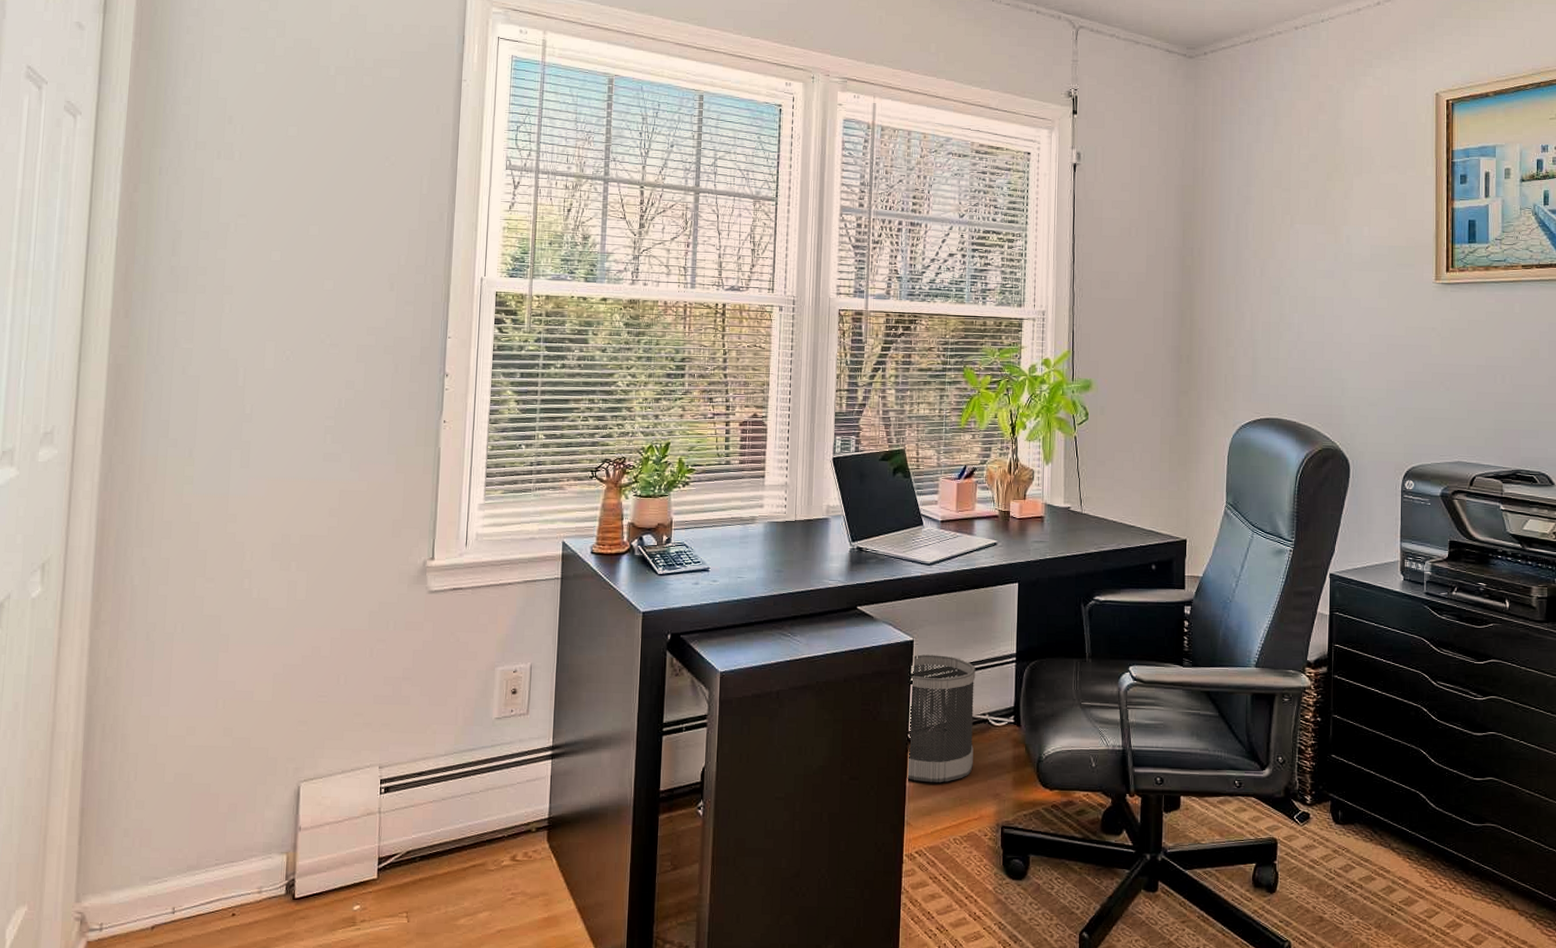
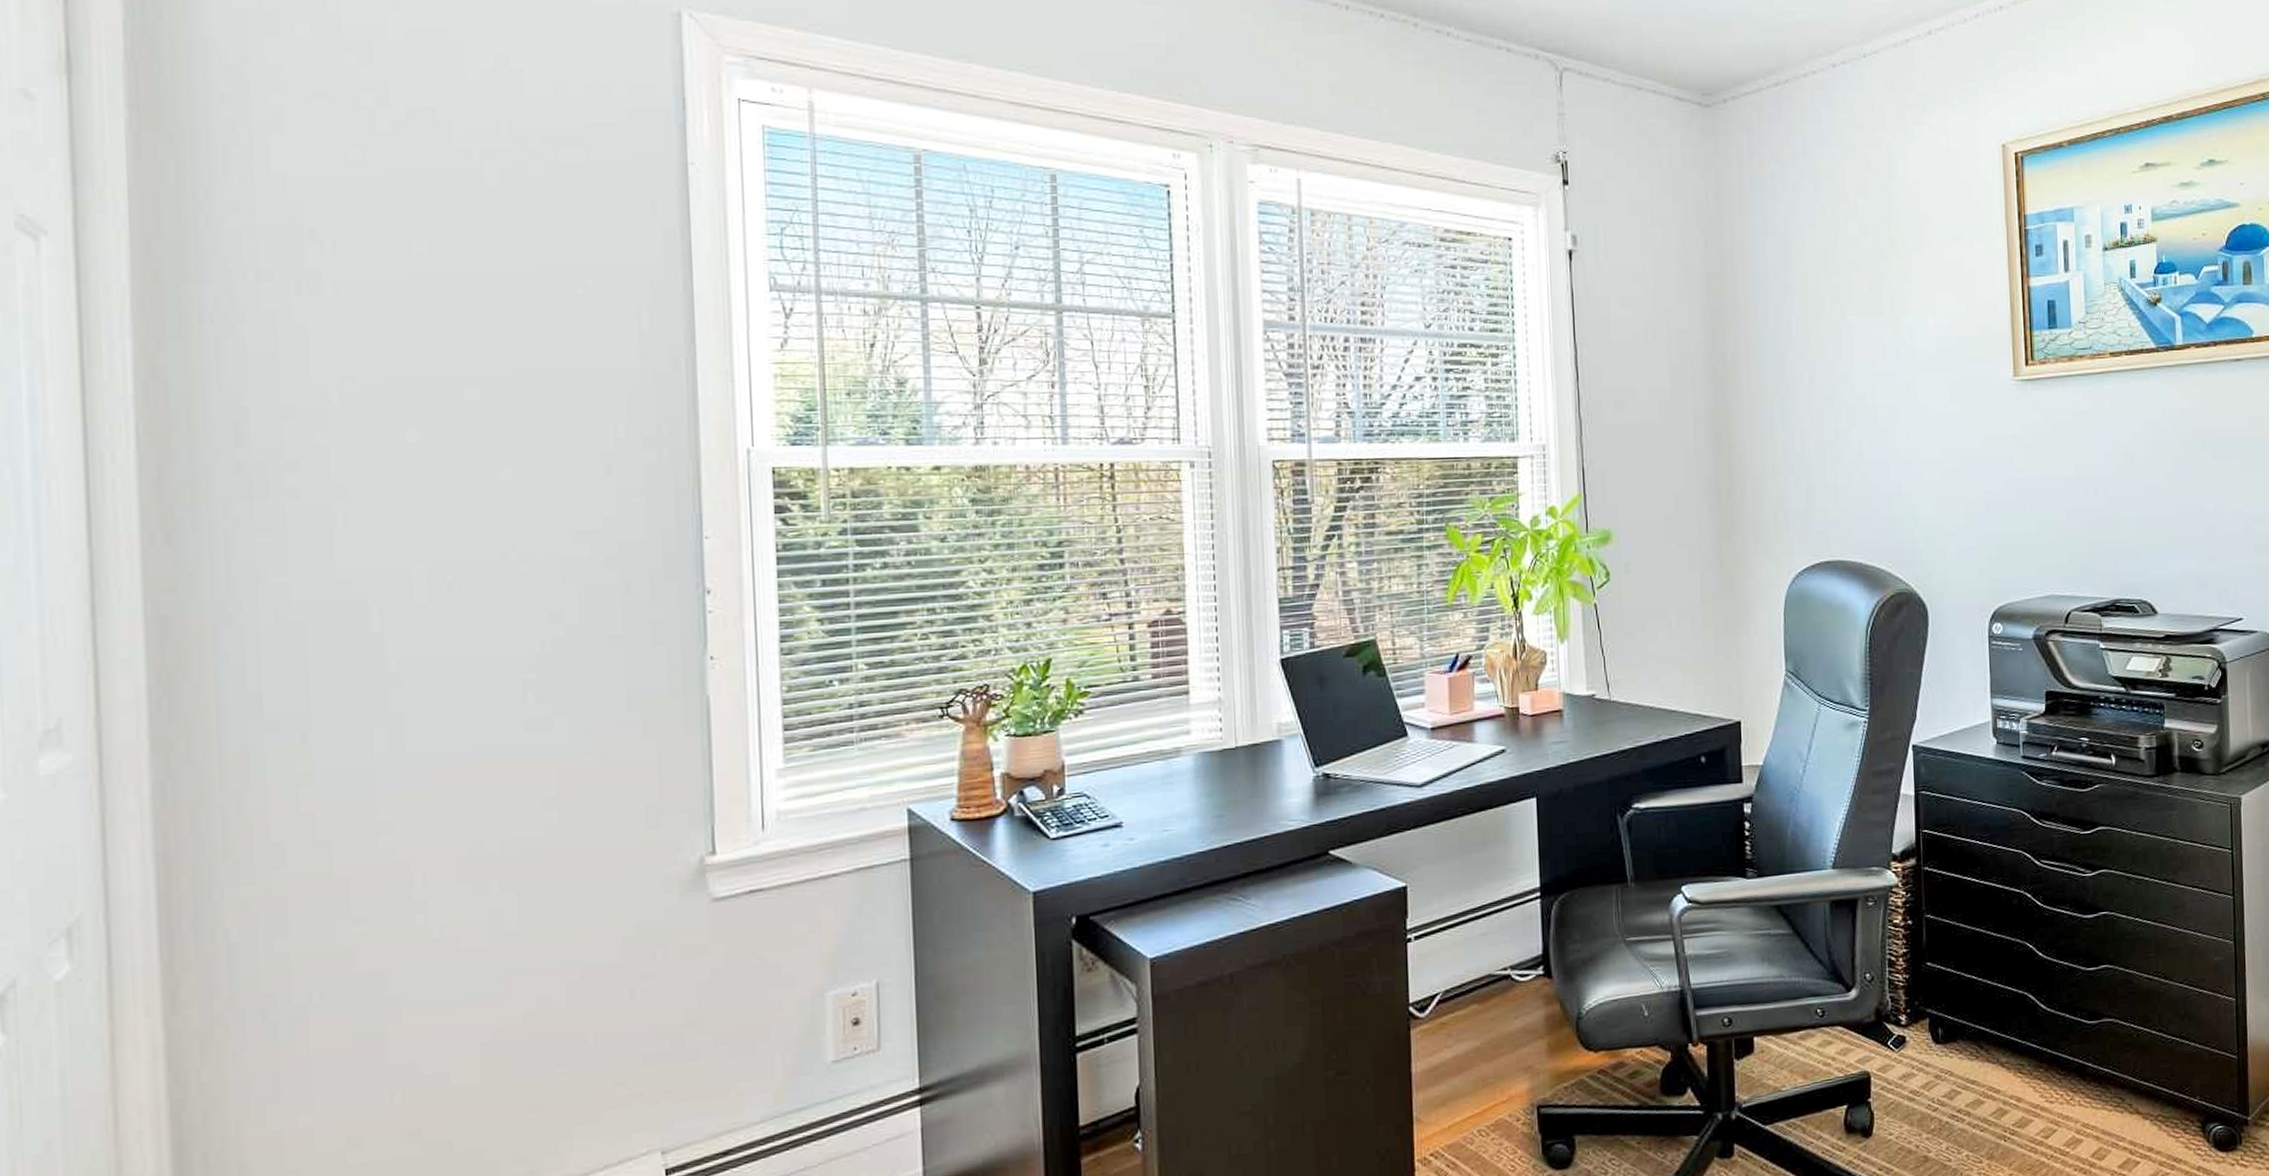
wastebasket: present [906,654,976,783] -> none [1407,900,1496,1065]

